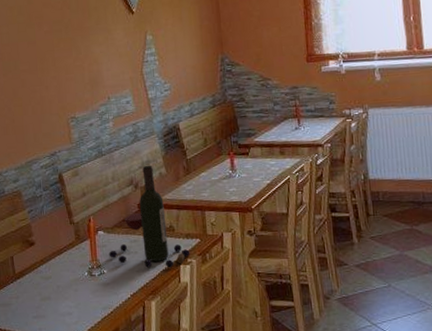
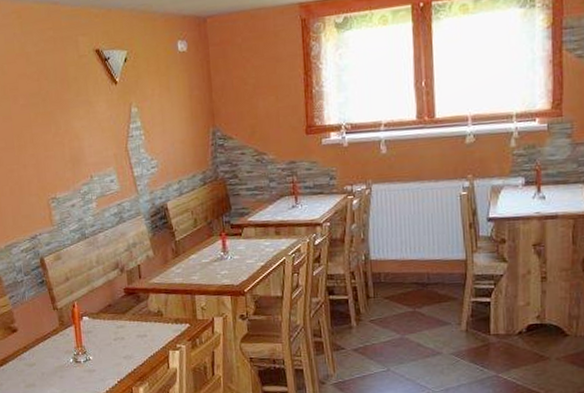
wine bottle: present [108,165,190,268] -> none [94,247,180,354]

